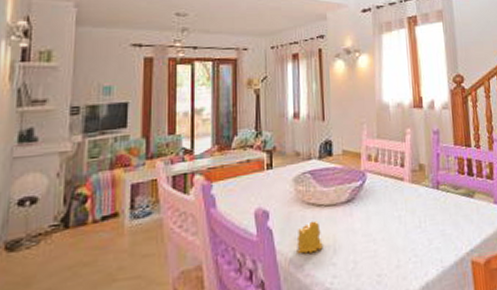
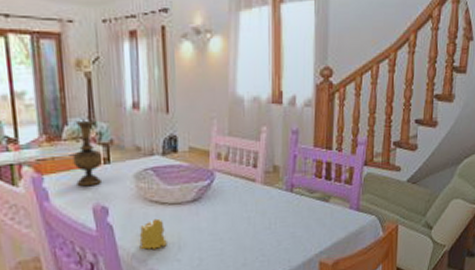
pitcher: none [240,129,266,191] -> present [72,118,103,186]

